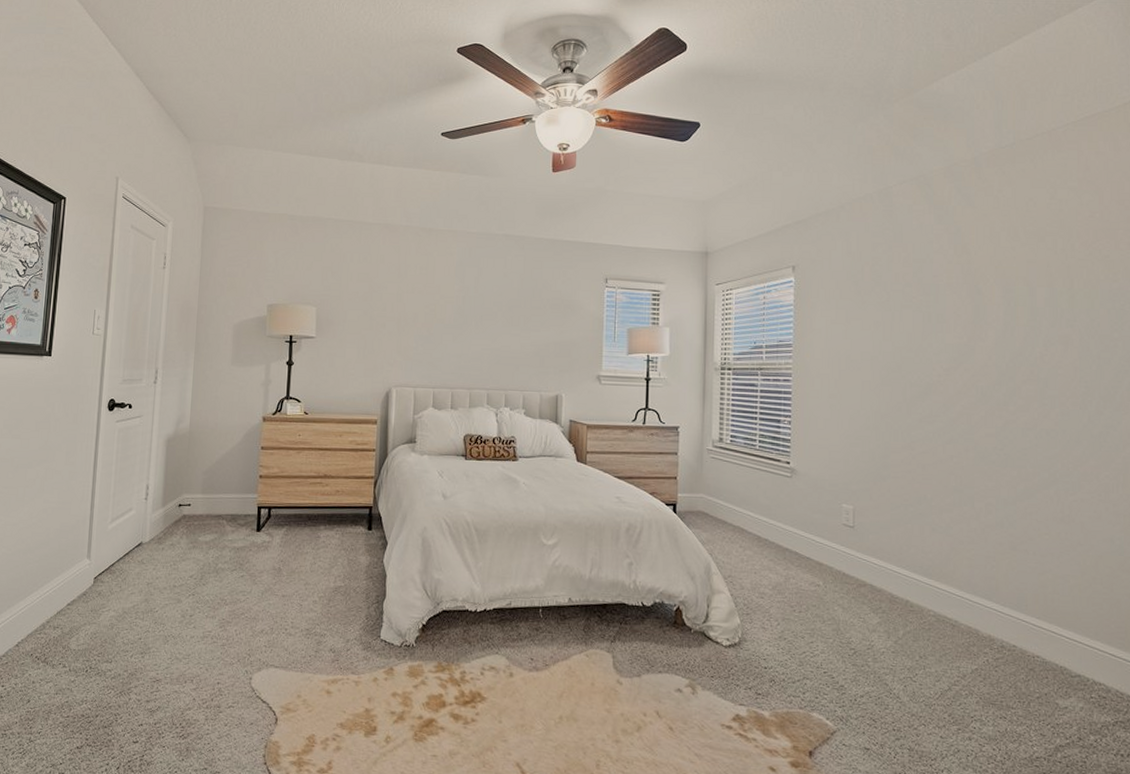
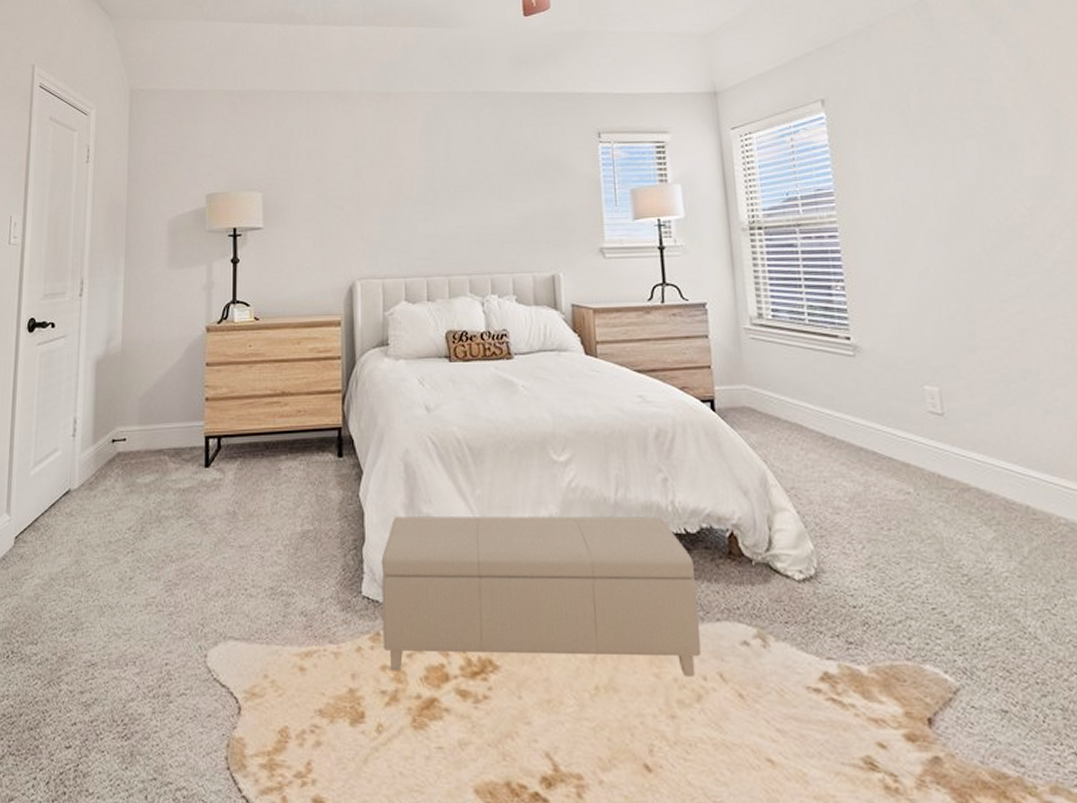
ottoman: none [394,580,646,713] -> present [381,517,702,677]

